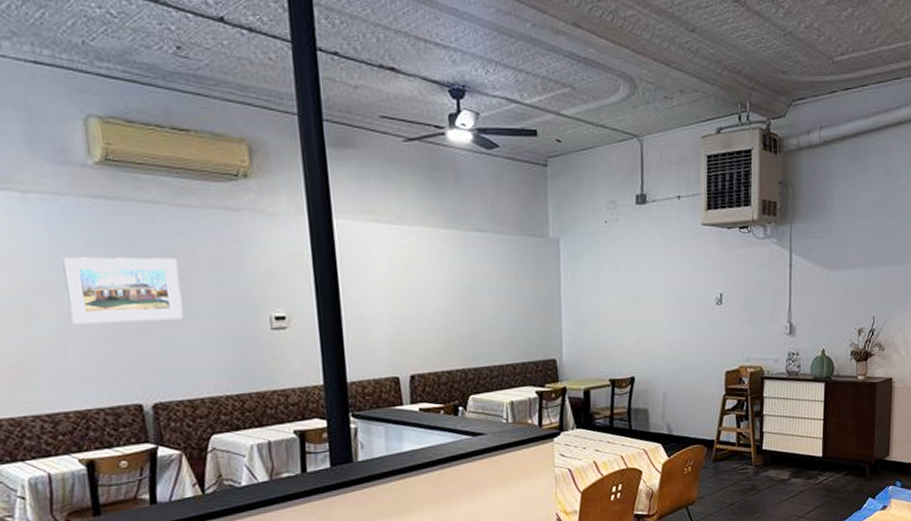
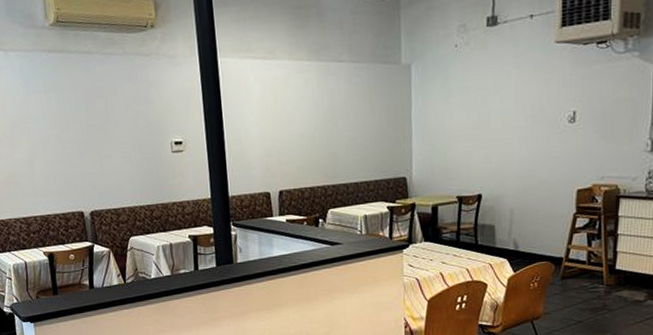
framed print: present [62,257,184,324] -> none [30,96,110,150]

